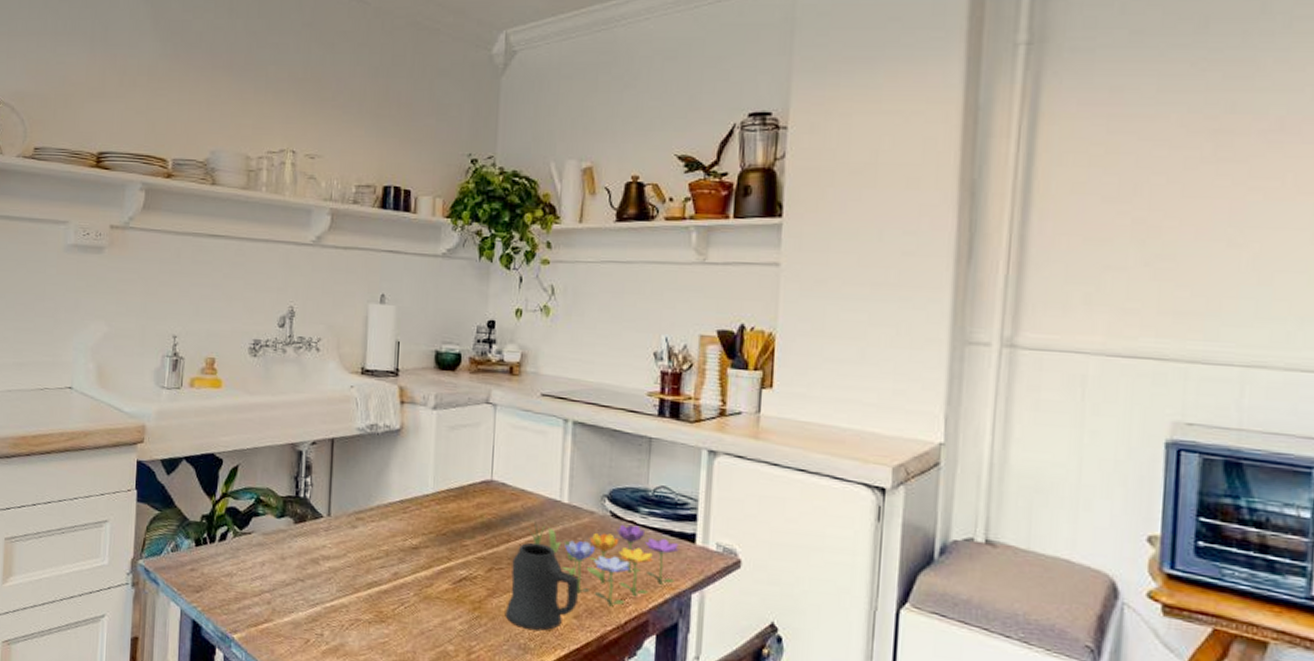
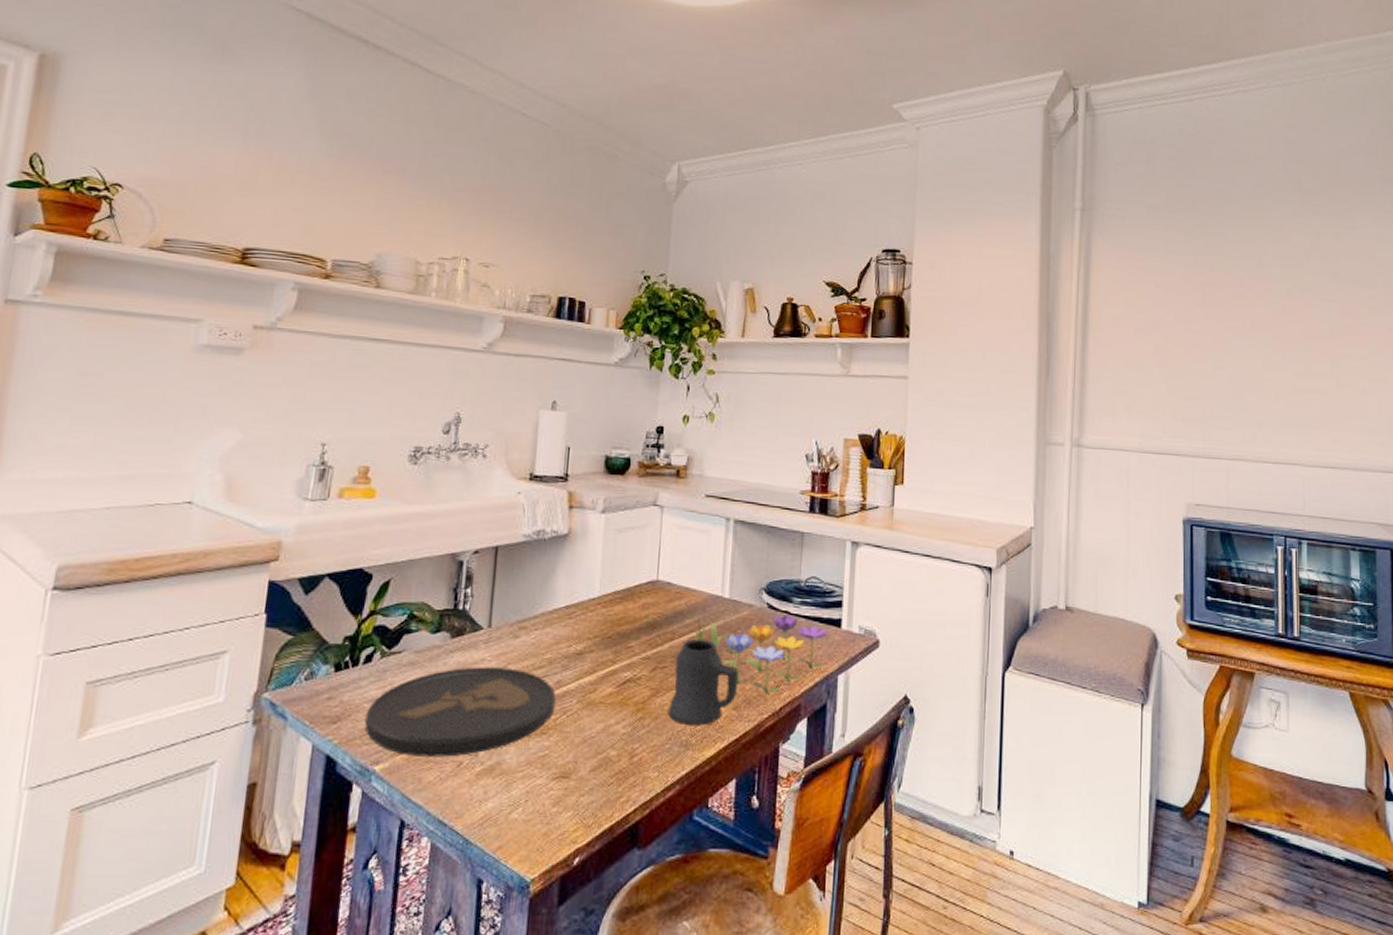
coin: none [223,552,394,634] -> present [364,667,556,757]

